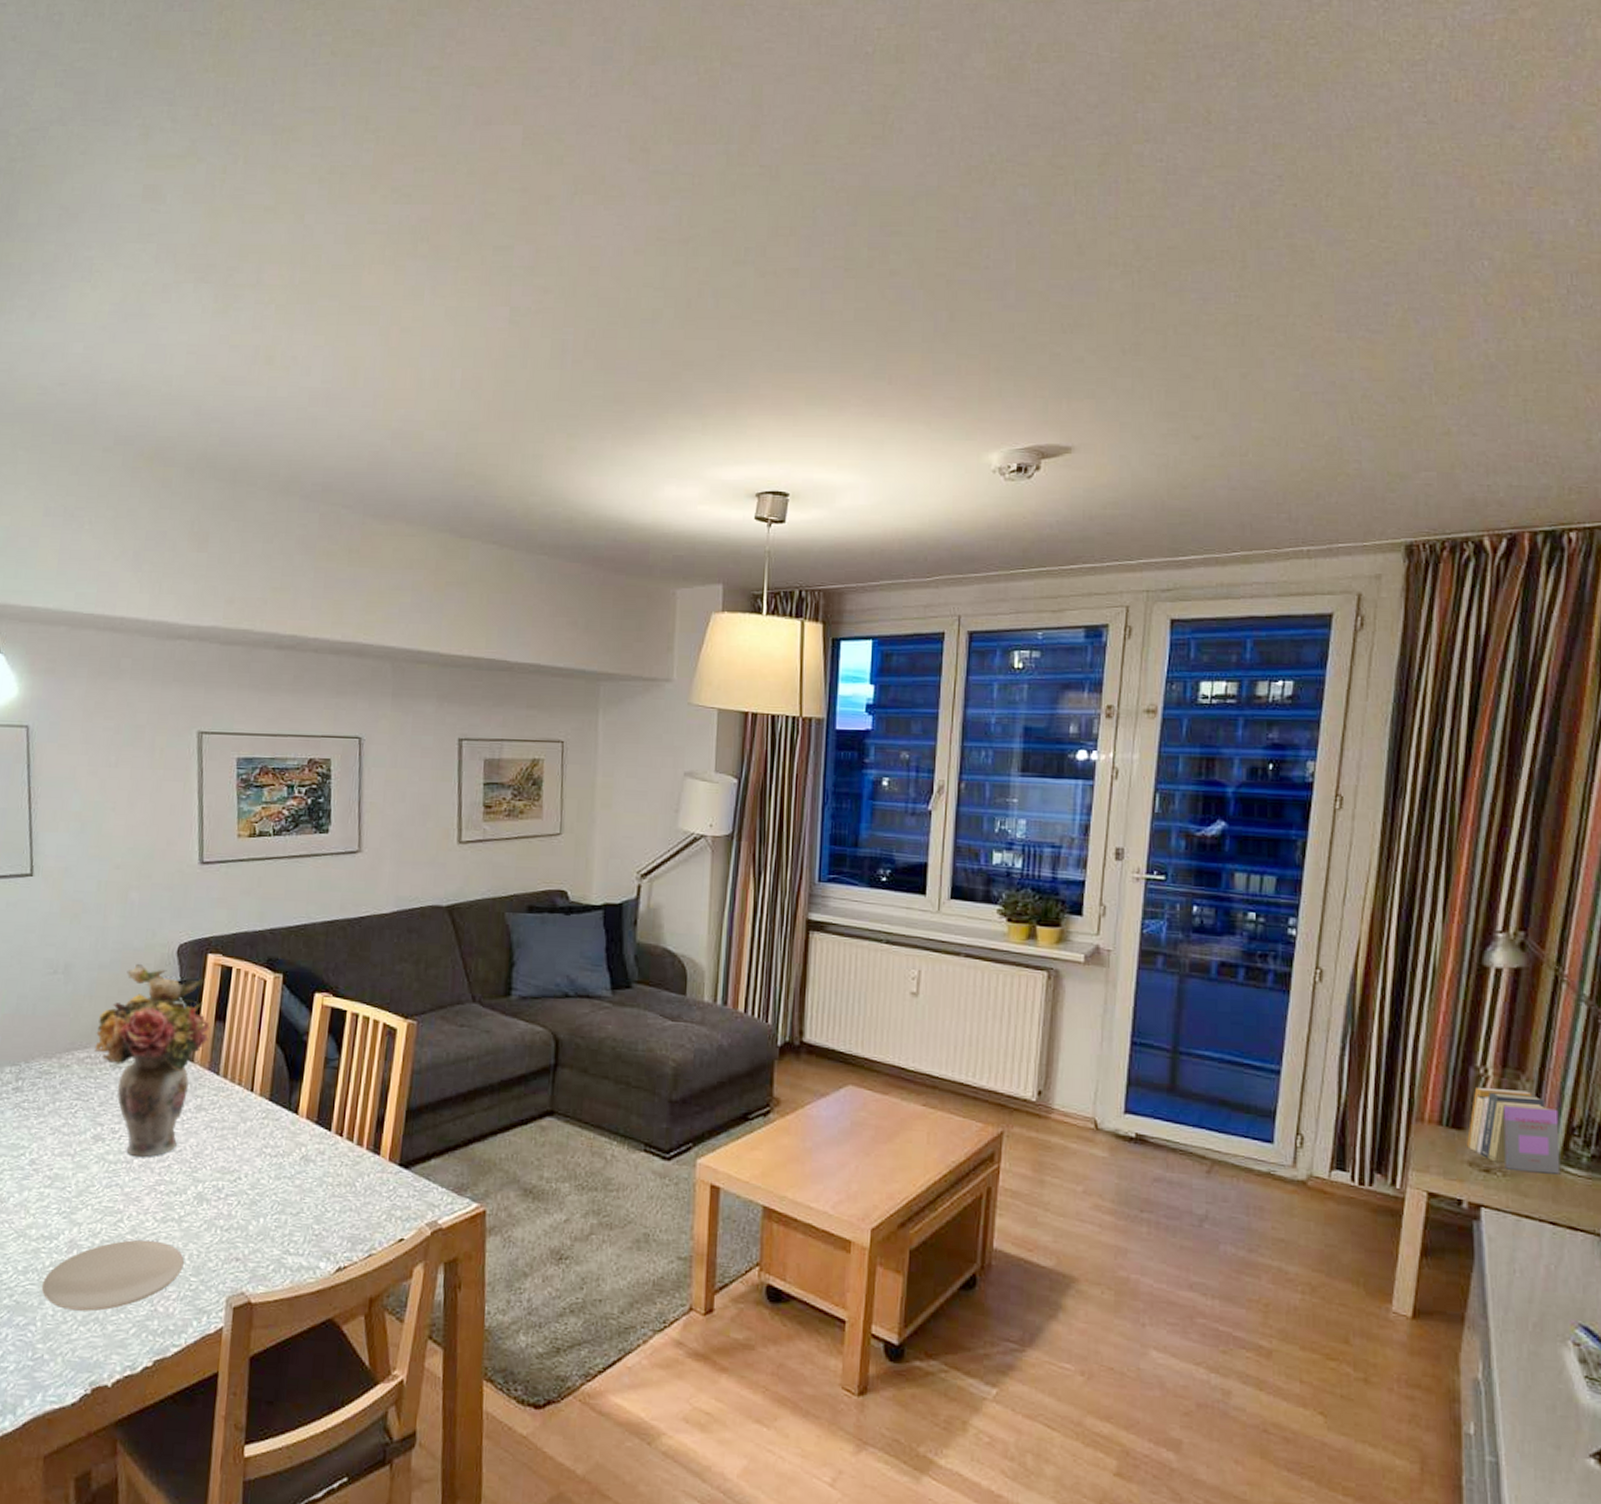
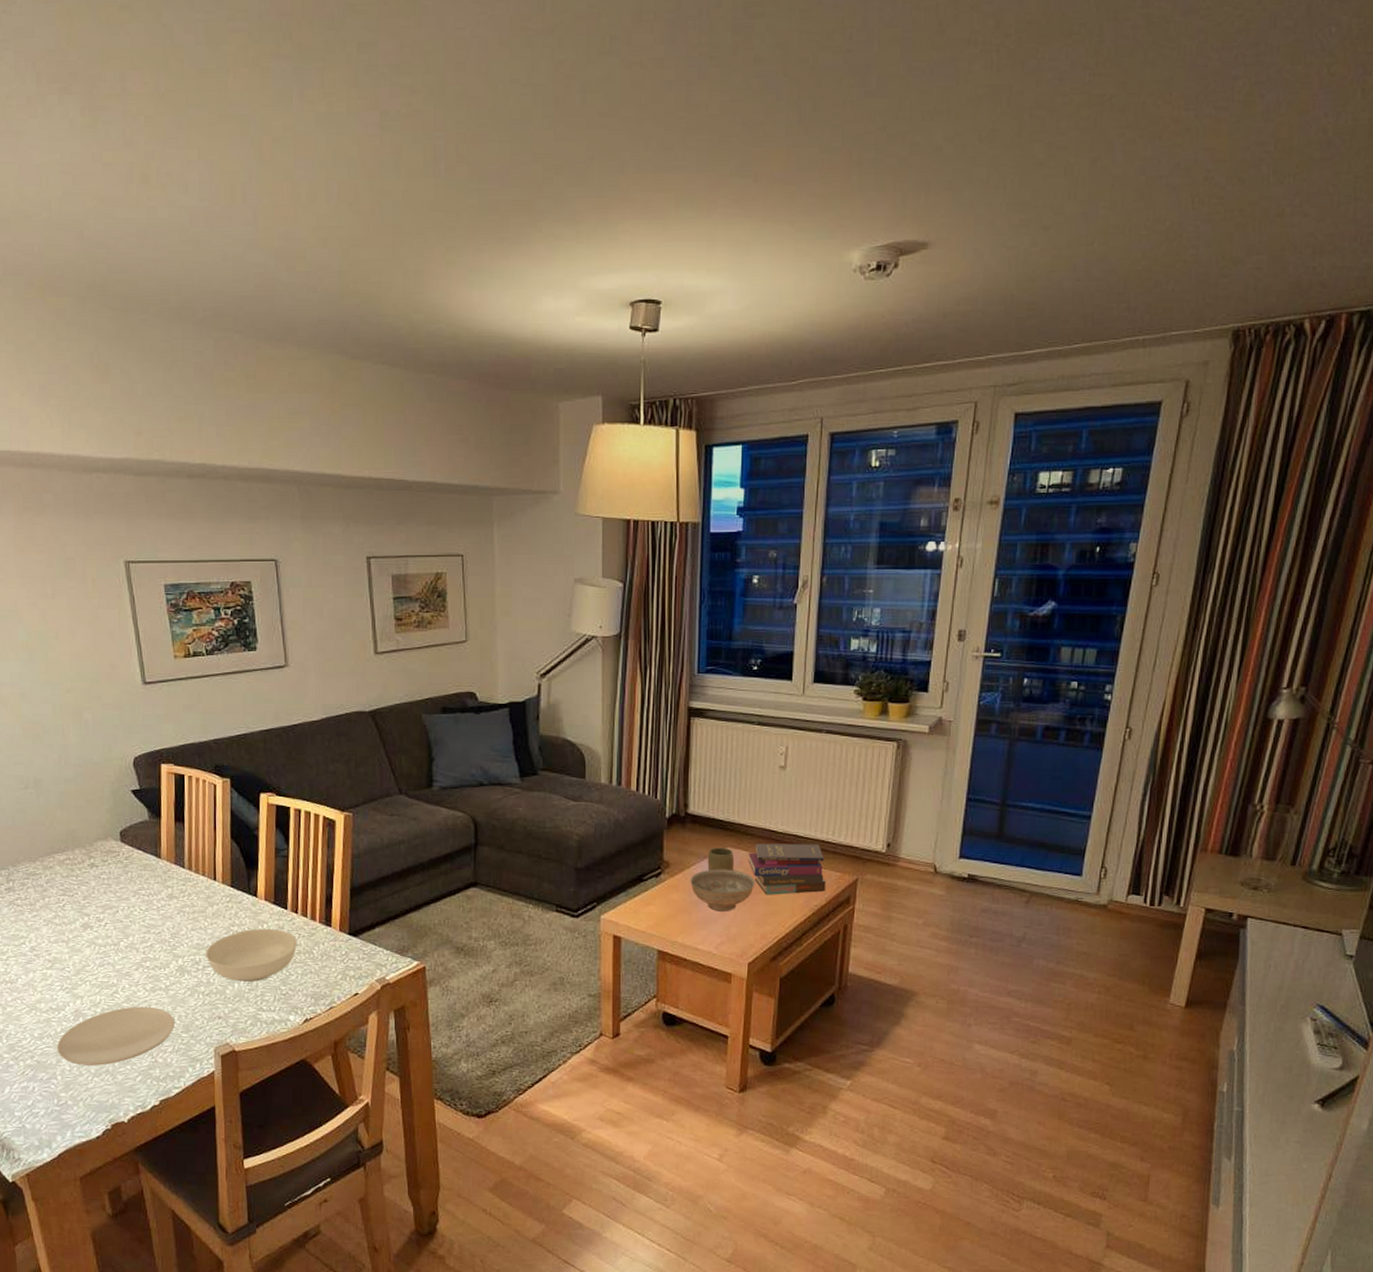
flower arrangement: present [94,963,210,1157] -> none [71,775,171,939]
bowl: none [230,1152,339,1217] -> present [206,928,298,982]
decorative bowl: none [804,1110,881,1163] -> present [690,869,755,911]
mug: none [824,1084,857,1115] -> present [707,847,735,872]
books: none [873,1082,966,1146] -> present [748,843,826,895]
books: present [1467,1086,1561,1174] -> none [1241,820,1318,888]

